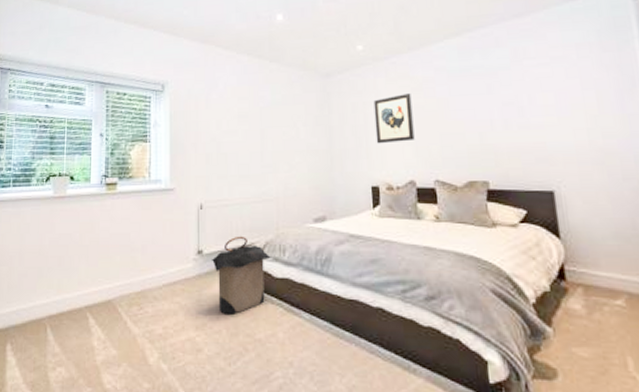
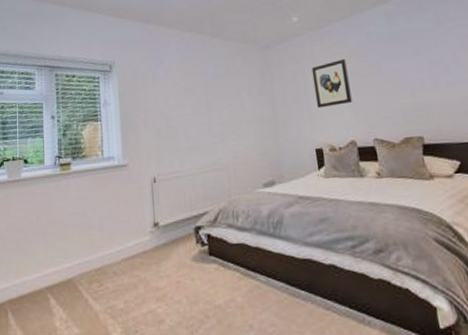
laundry hamper: present [211,236,271,314] -> none [167,205,225,284]

